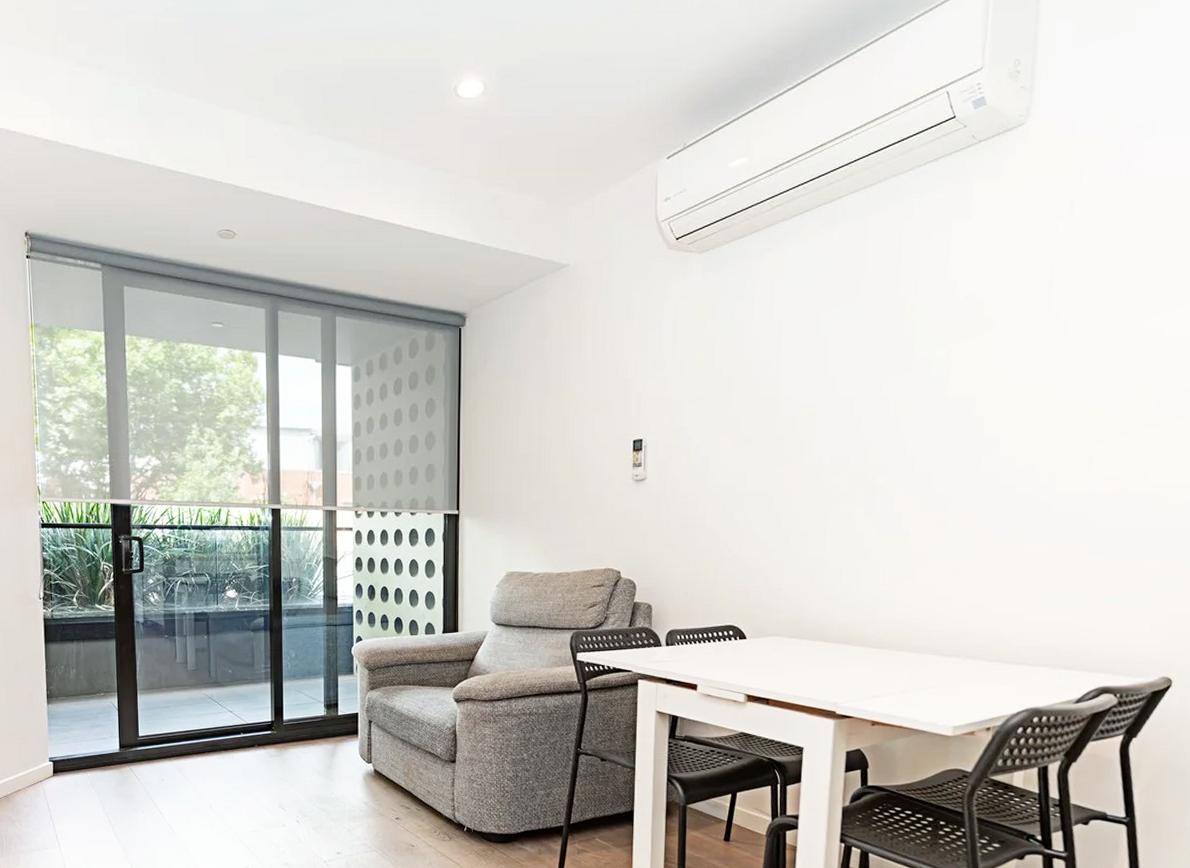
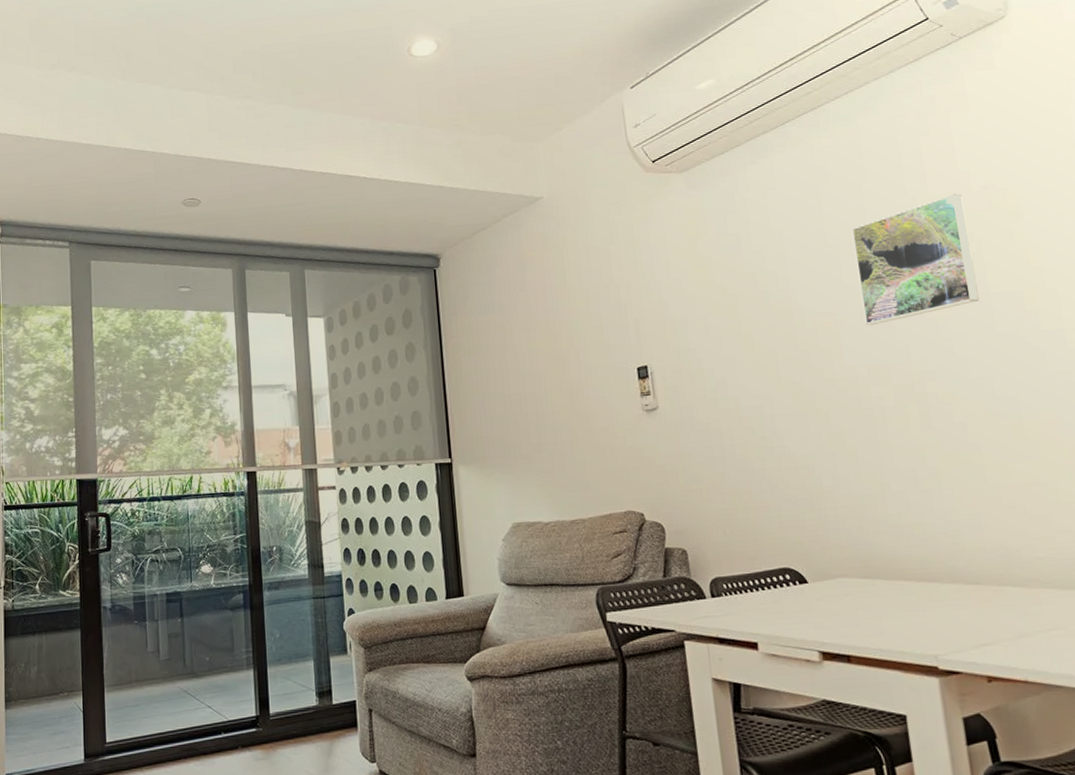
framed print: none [837,301,945,419] -> present [850,194,980,326]

